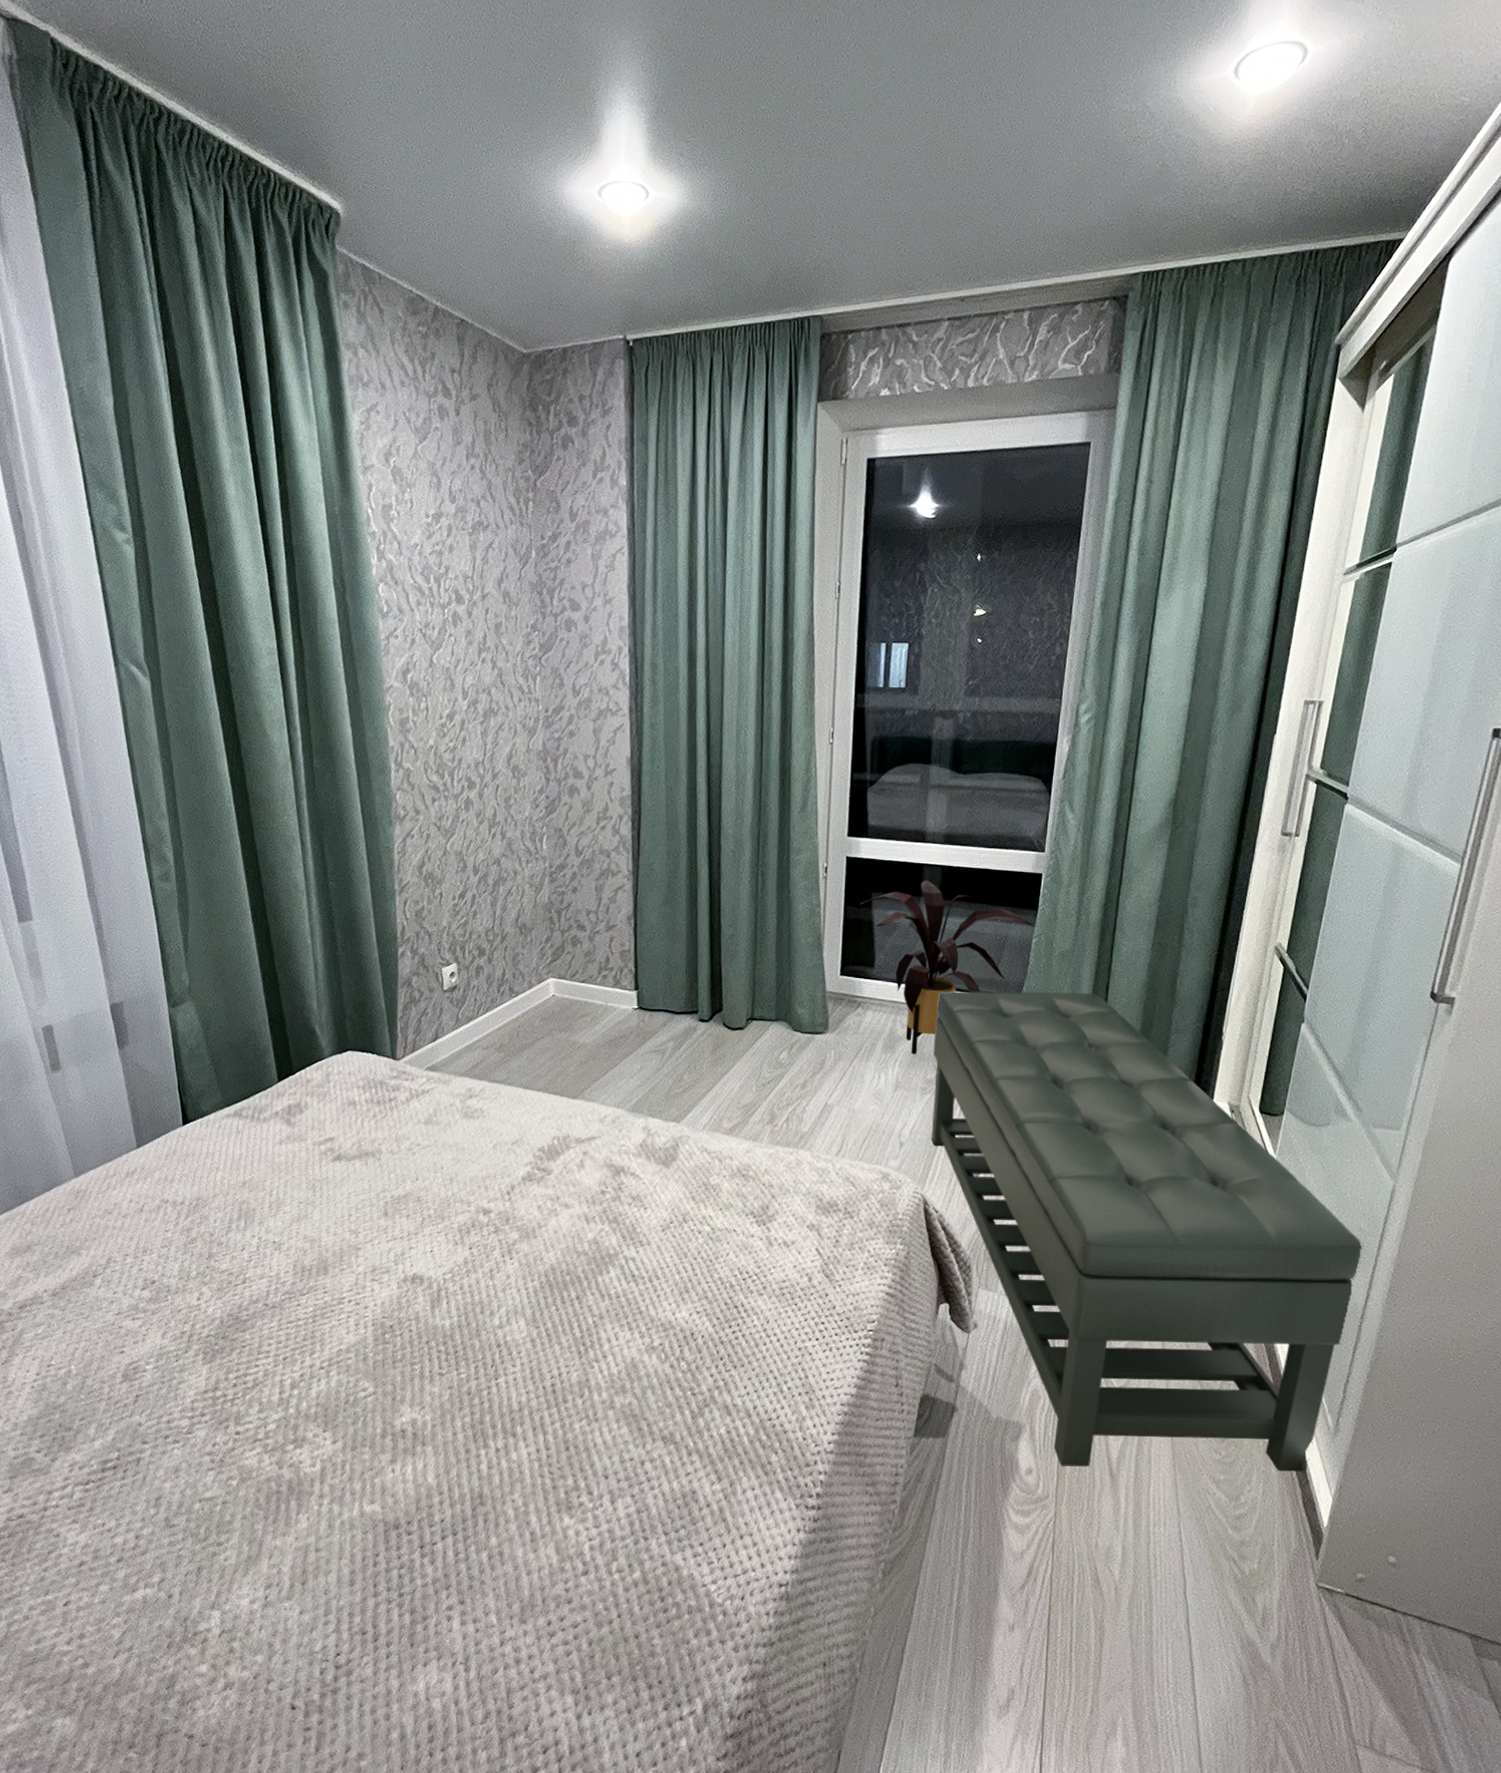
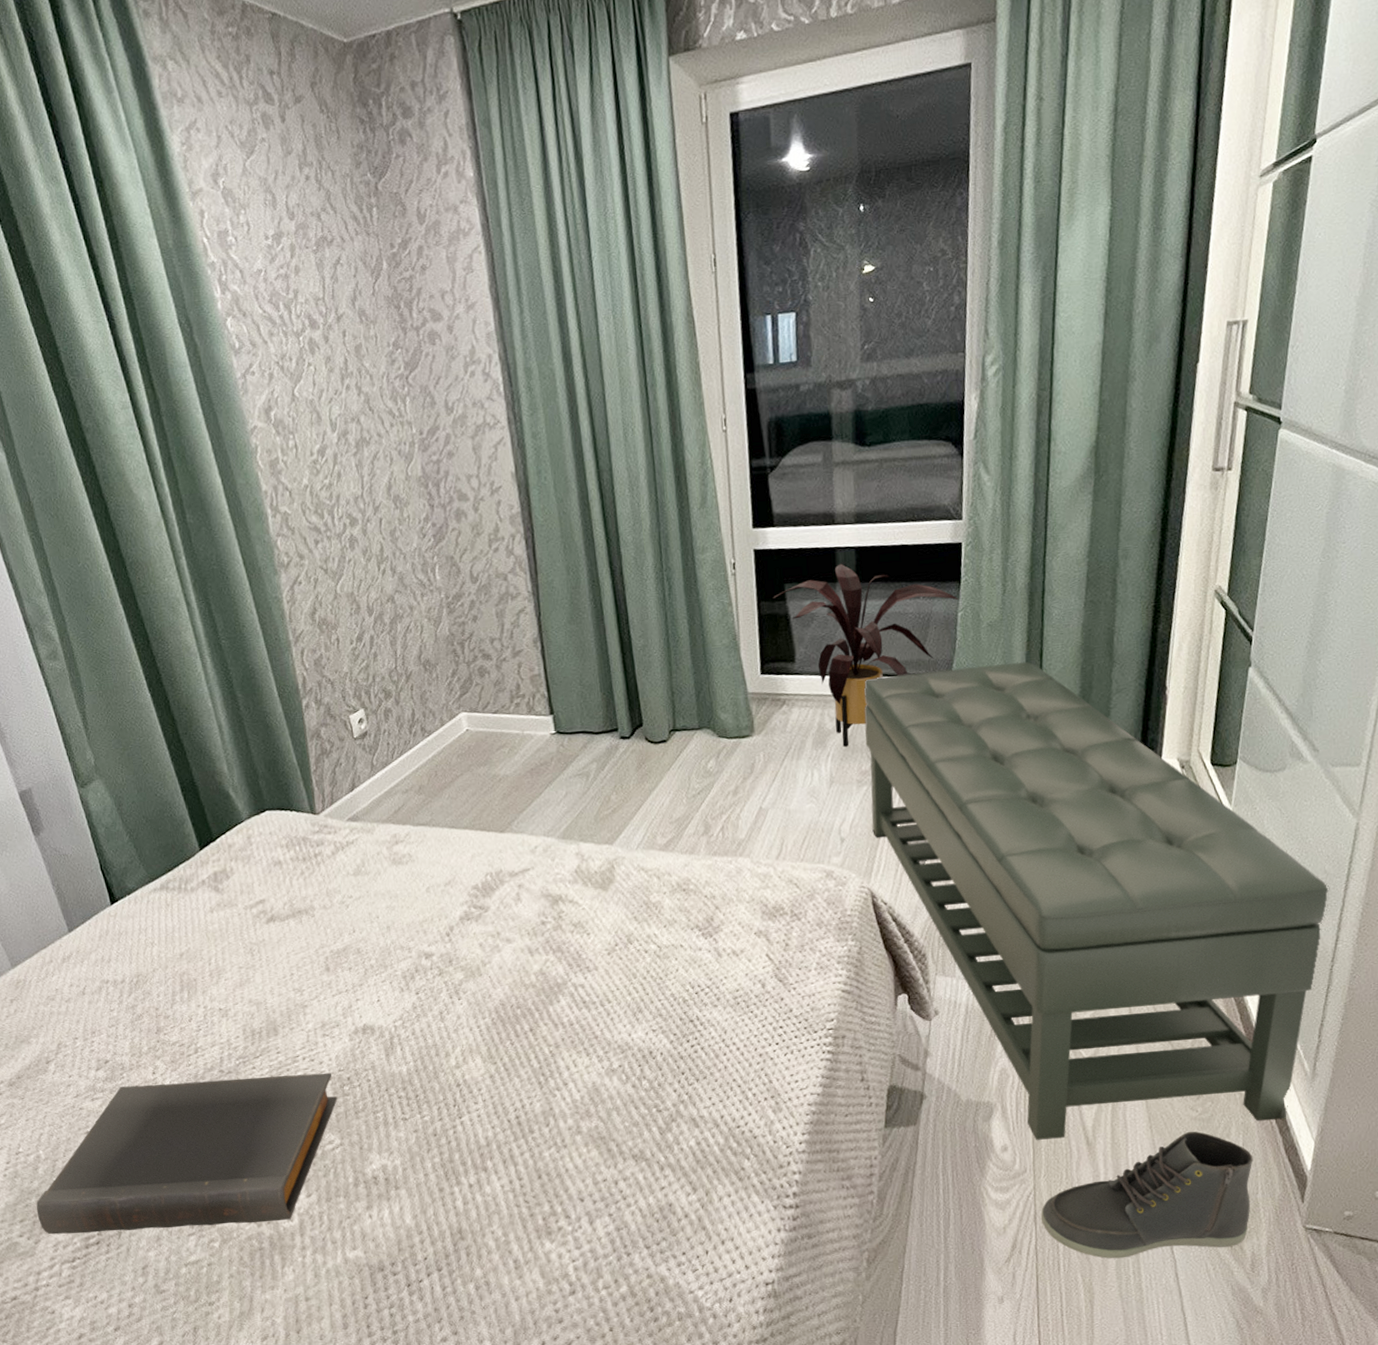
book: none [58,1309,377,1465] -> present [36,1072,338,1235]
sneaker: none [1058,1474,1272,1598] -> present [1040,1131,1253,1259]

